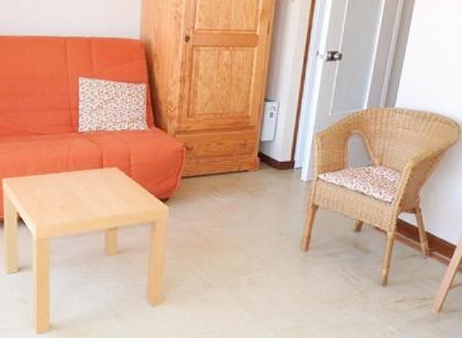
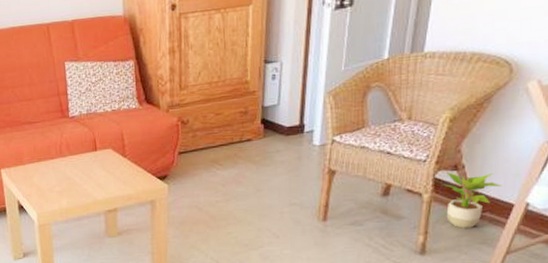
potted plant: none [403,214,448,264] -> present [442,172,502,228]

